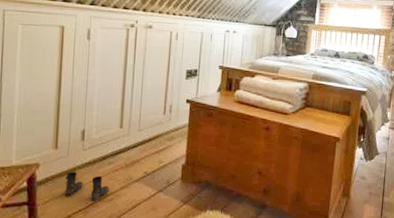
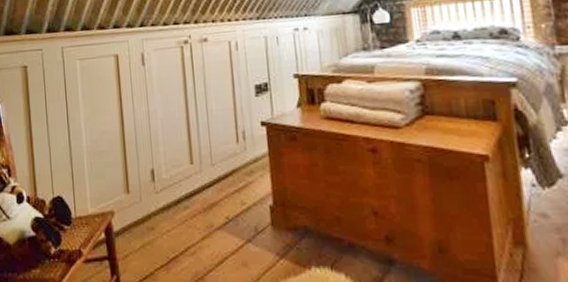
boots: present [65,171,109,201] -> none [141,218,190,255]

